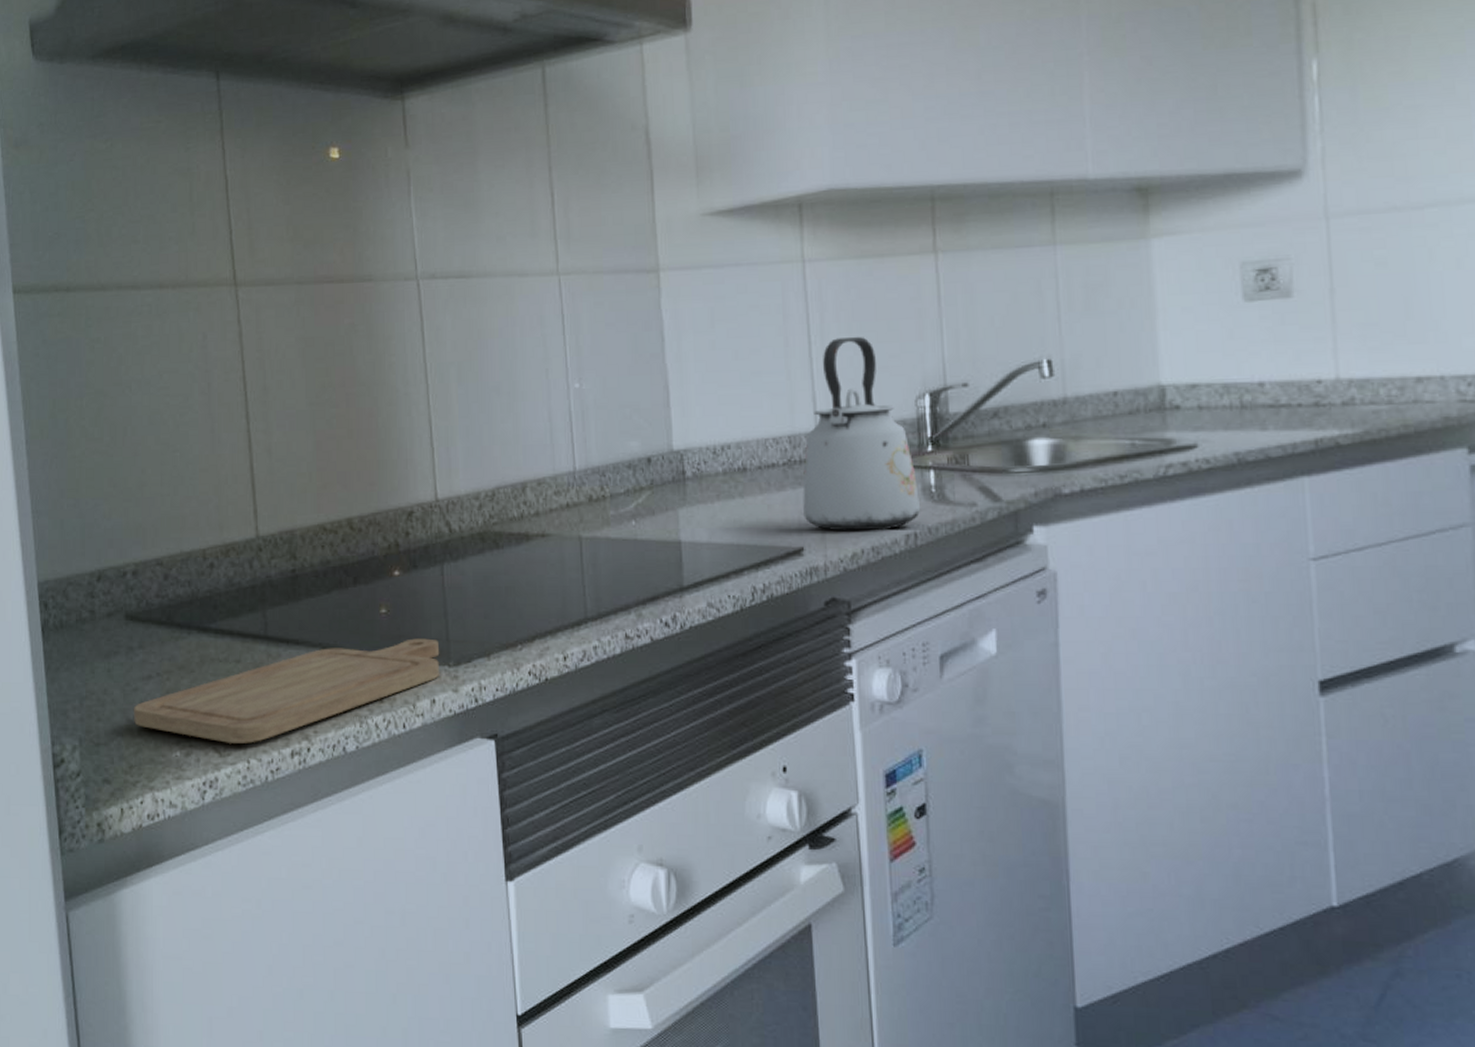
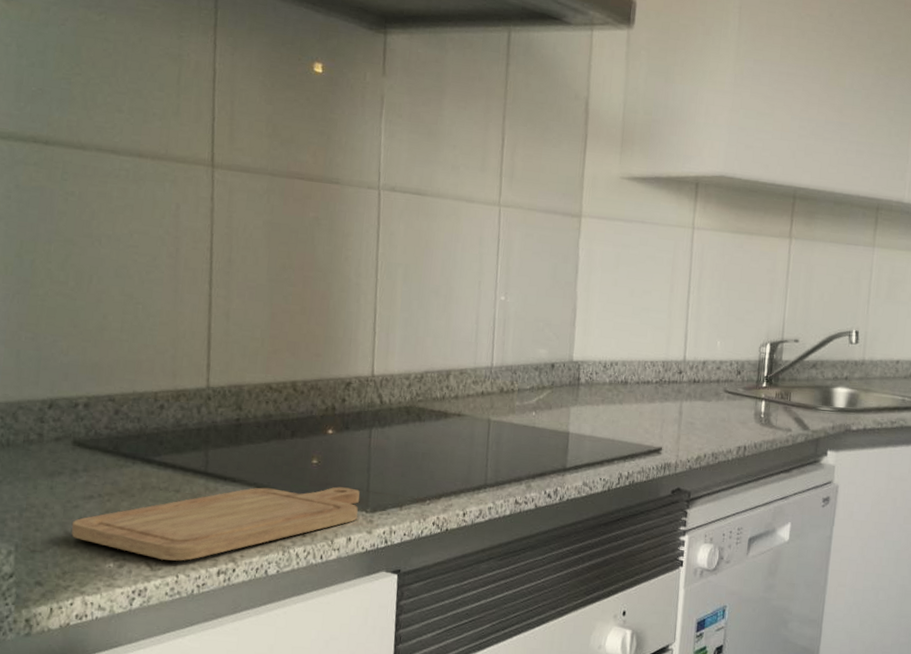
kettle: present [802,336,921,532] -> none [665,291,752,442]

